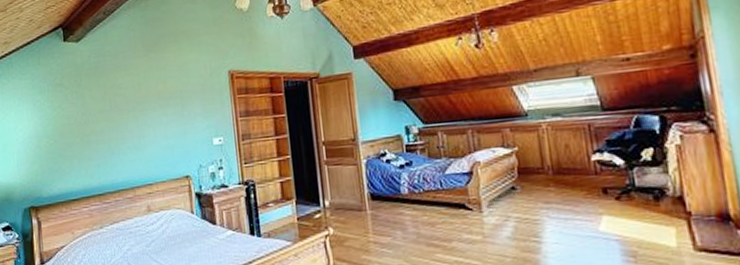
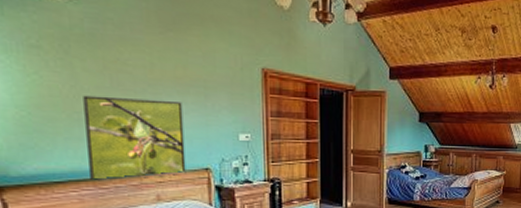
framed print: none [91,114,170,196] -> present [83,95,186,180]

